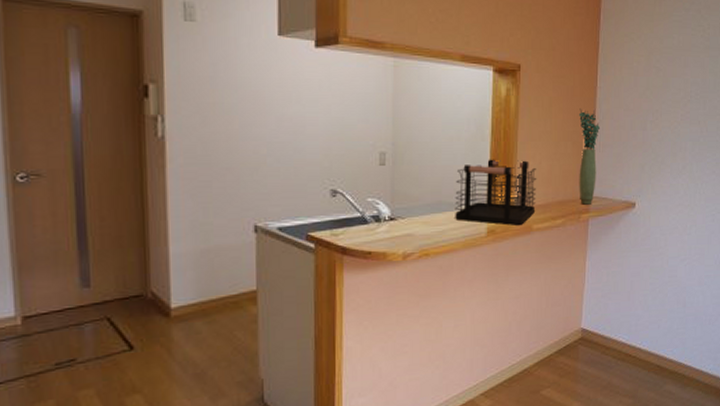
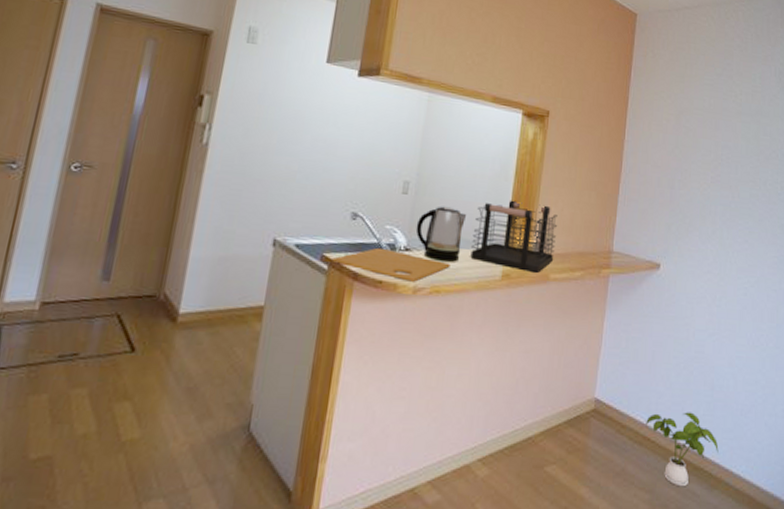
cutting board: none [318,220,436,249] -> present [332,247,450,282]
kettle: none [398,173,446,226] -> present [416,206,466,262]
vase: present [579,108,601,205] -> none [600,159,627,260]
house plant: none [627,328,690,390] -> present [646,412,719,487]

